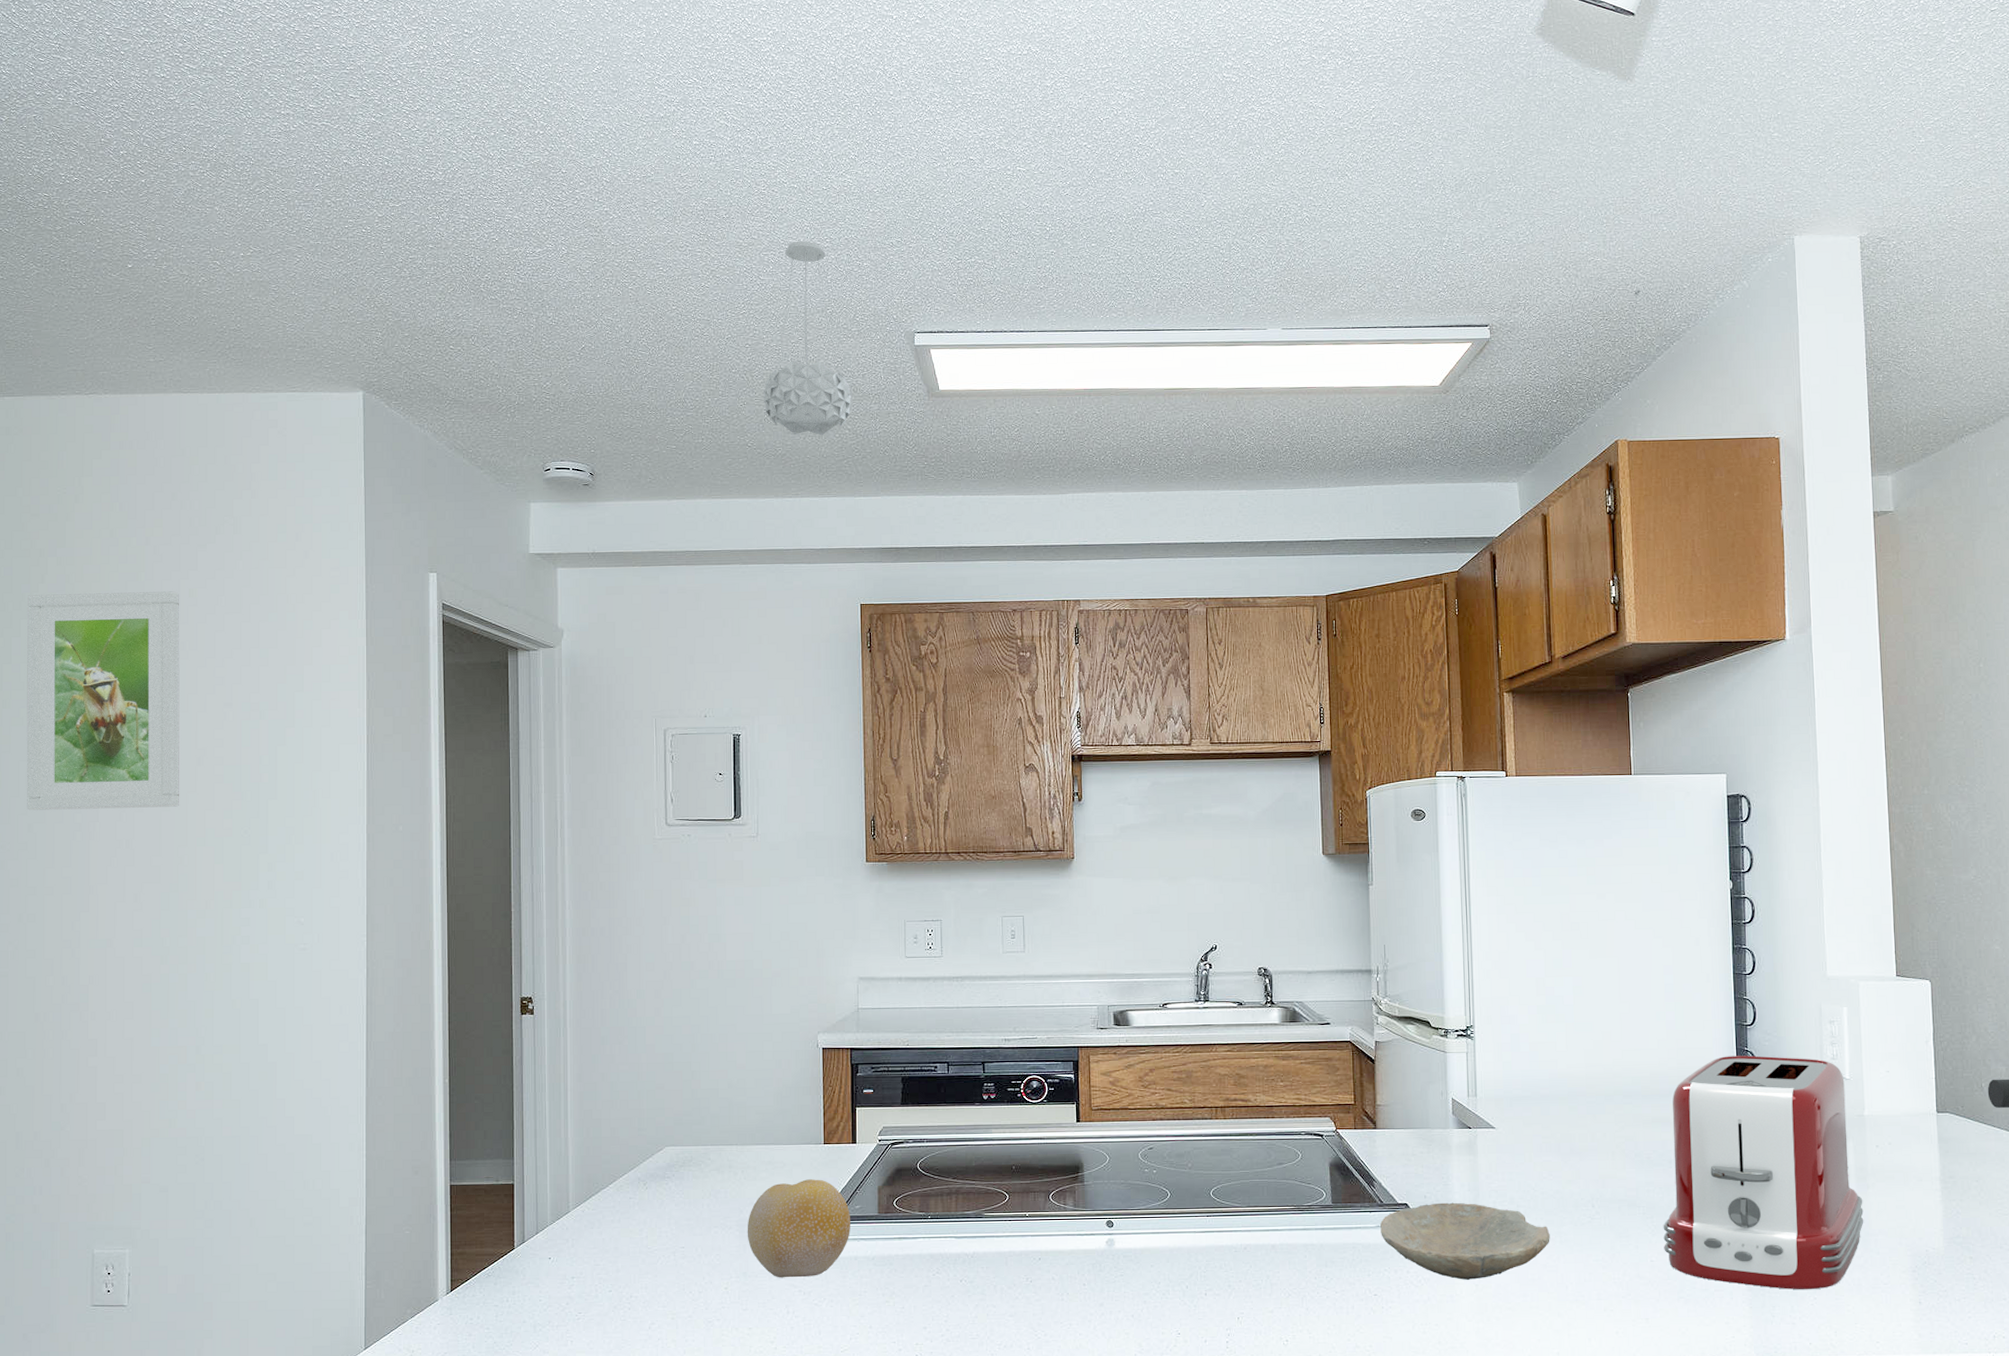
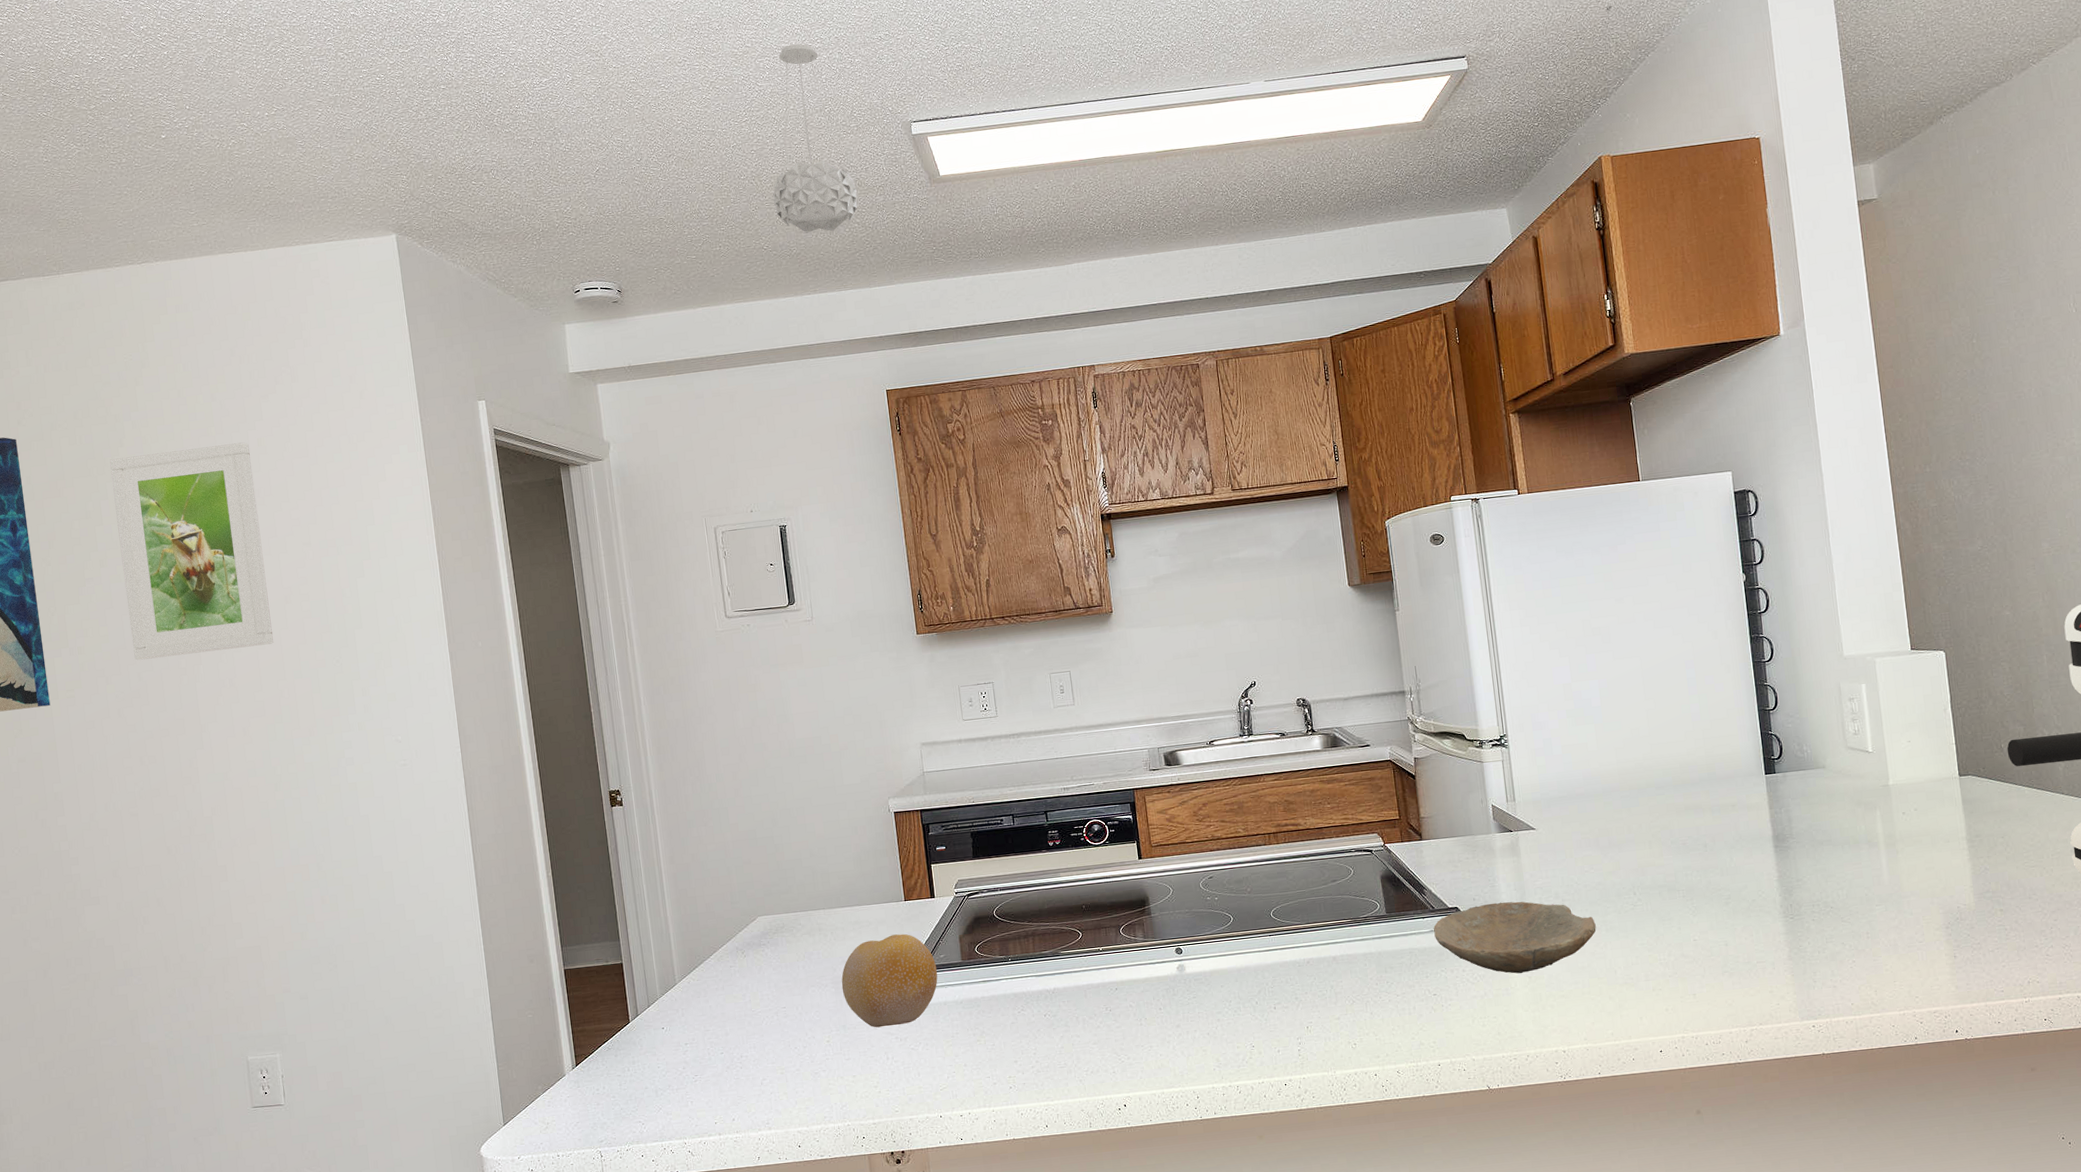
toaster: present [1663,1055,1864,1290] -> none [1702,736,1896,956]

